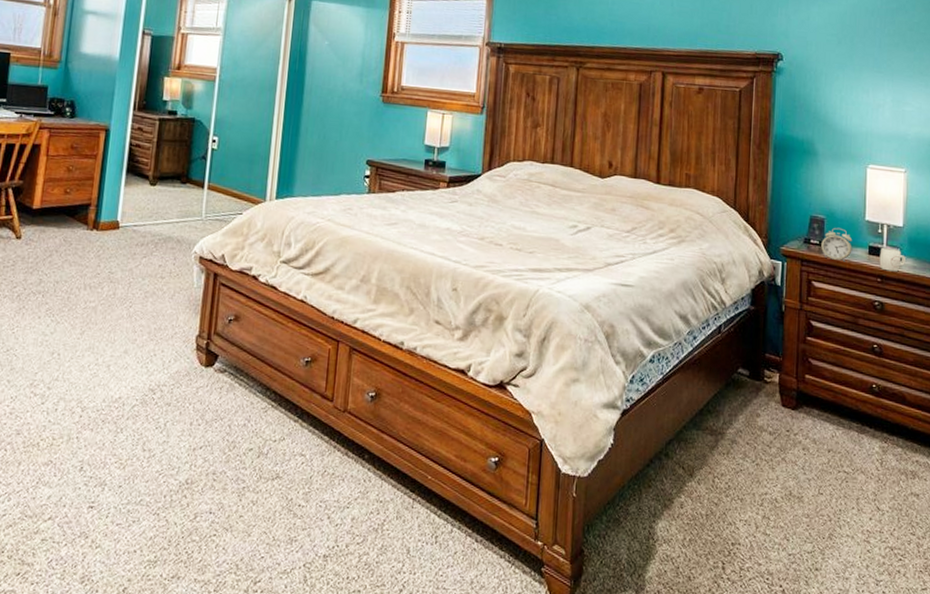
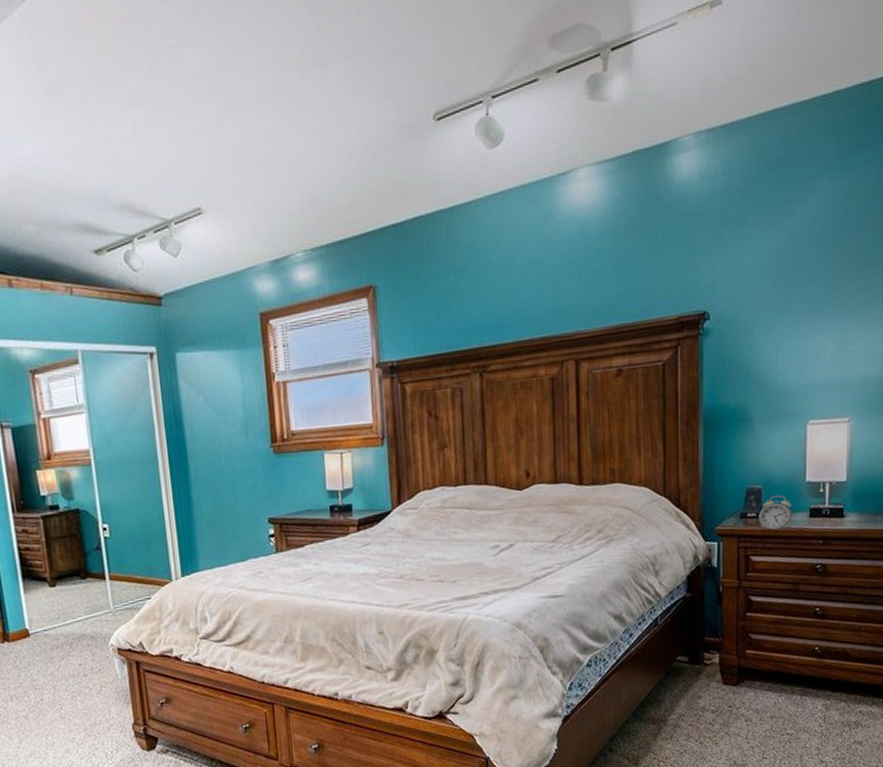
mug: present [879,247,905,272] -> none [821,506,849,531]

